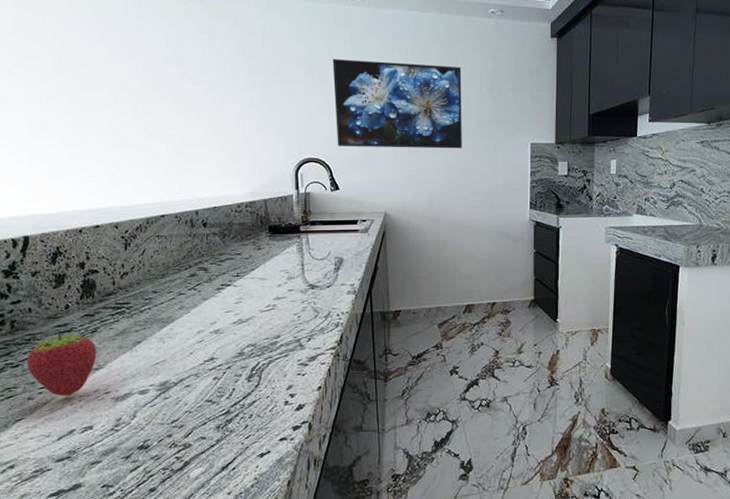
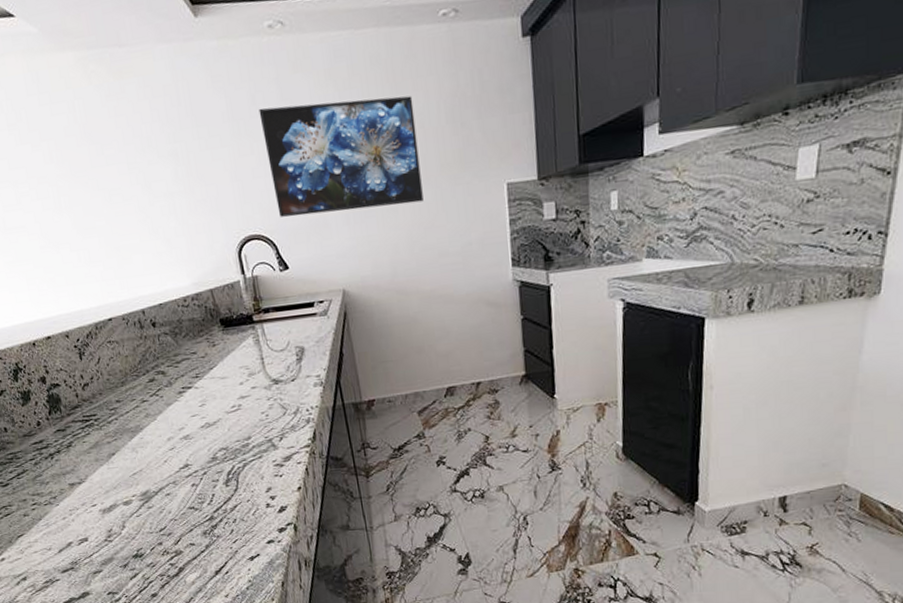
fruit: present [26,332,96,397] -> none [13,448,77,512]

